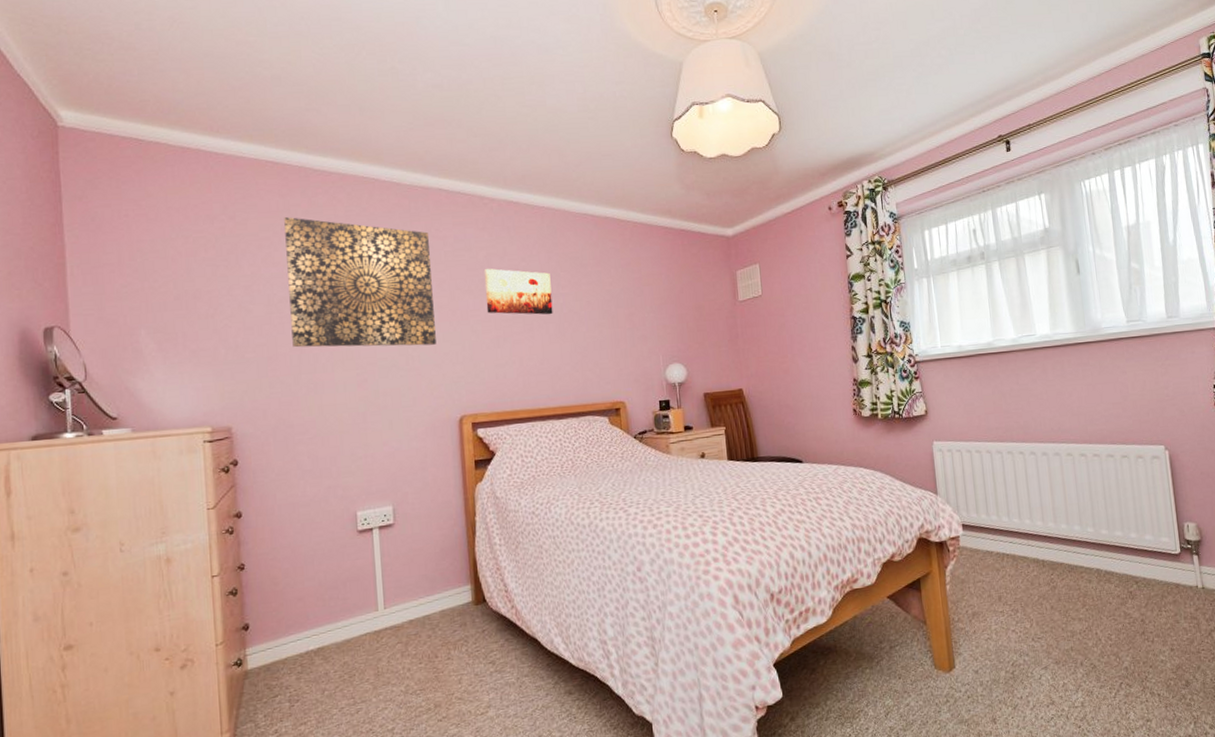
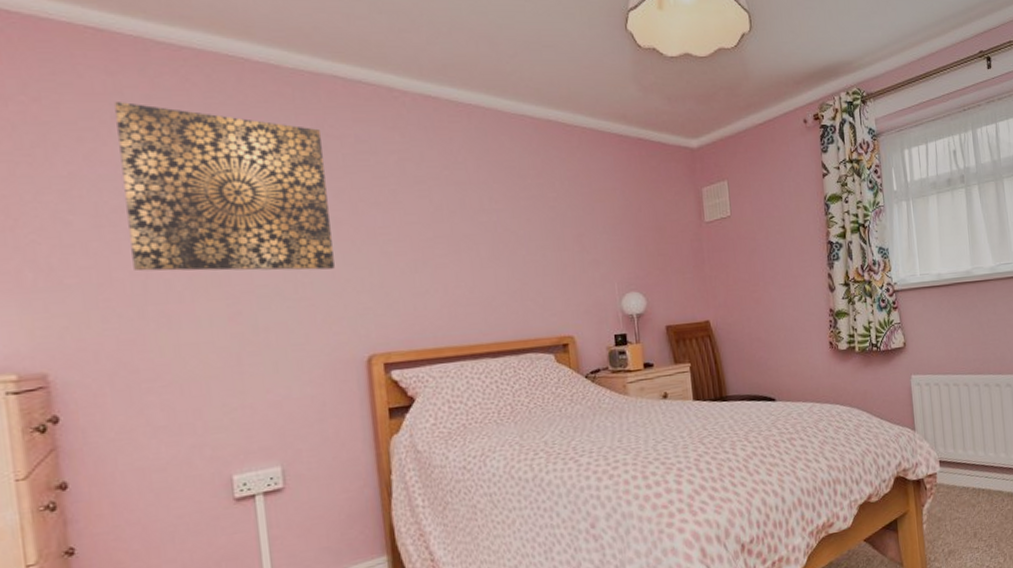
wall art: present [484,268,553,315] -> none [395,177,485,235]

